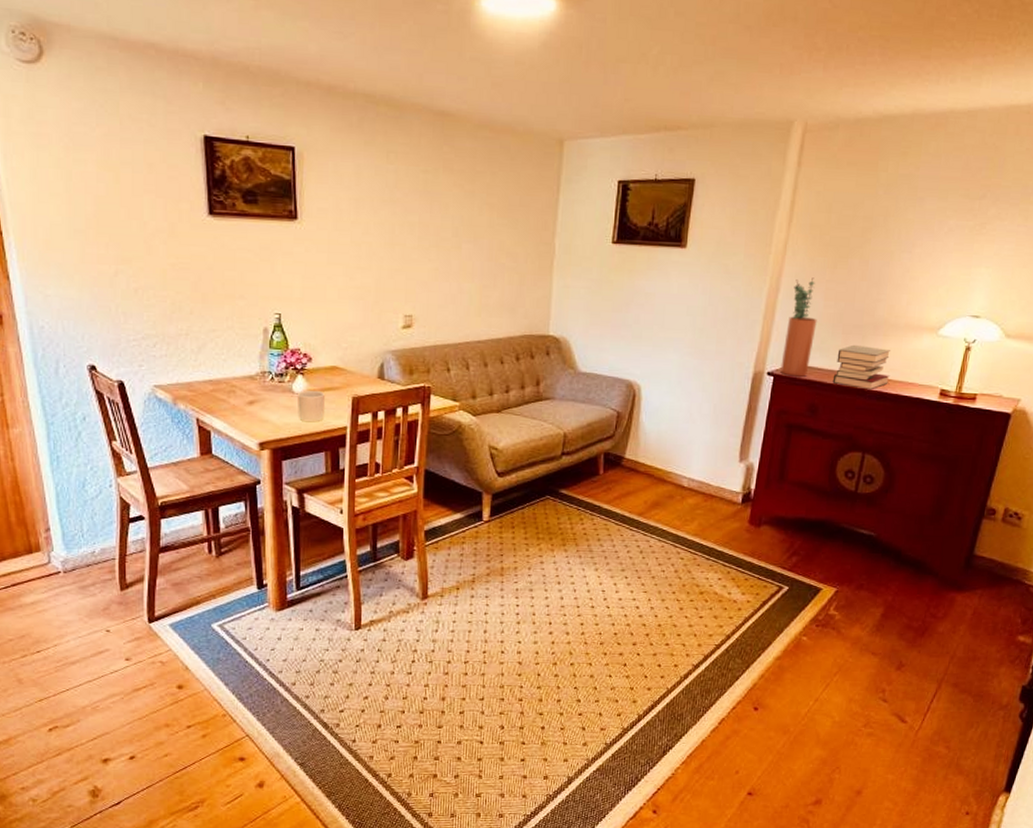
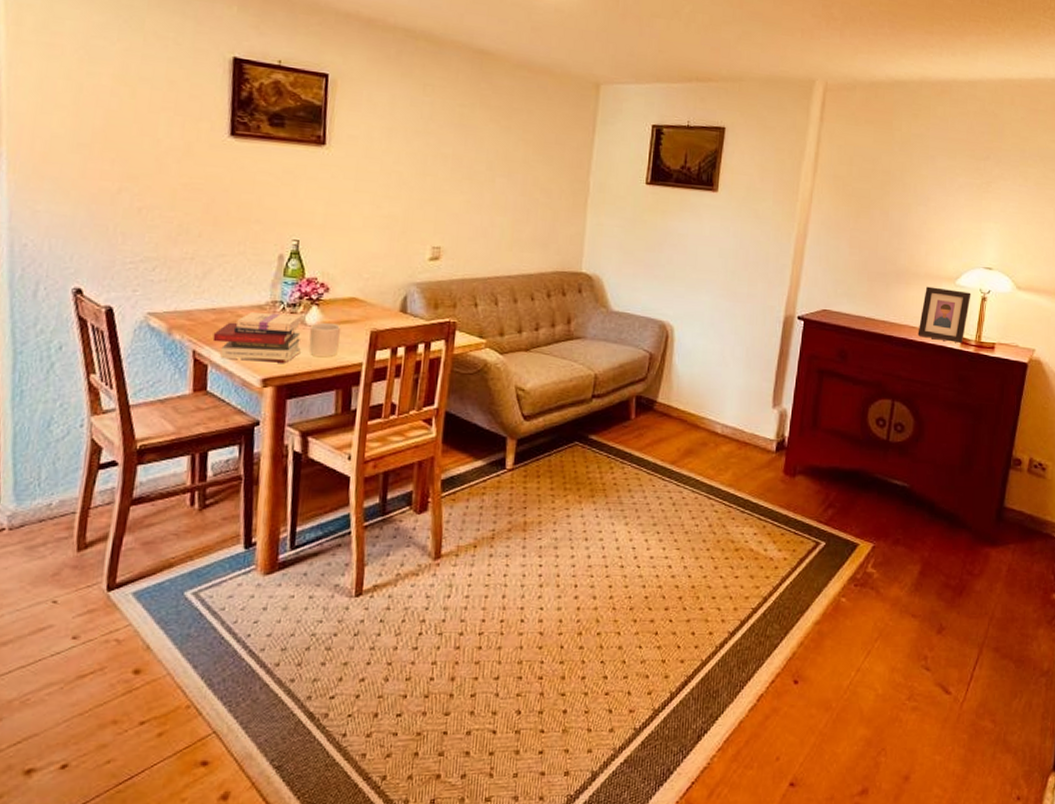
books: none [212,383,291,428] -> present [212,312,302,363]
vase: present [780,277,817,378] -> none [810,225,843,323]
books: present [832,344,890,390] -> none [860,291,913,337]
picture frame: none [893,337,955,396] -> present [917,286,971,344]

